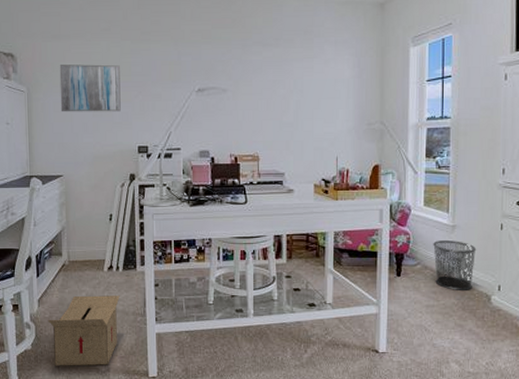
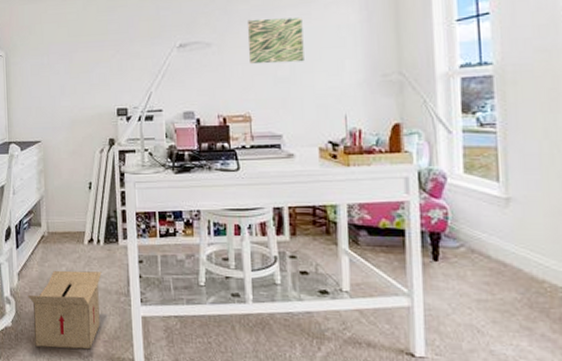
wall art: present [59,64,121,112] -> none [36,24,98,76]
wall art: none [259,69,306,110] -> present [247,17,304,64]
waste bin: present [433,241,477,290] -> none [480,217,544,283]

